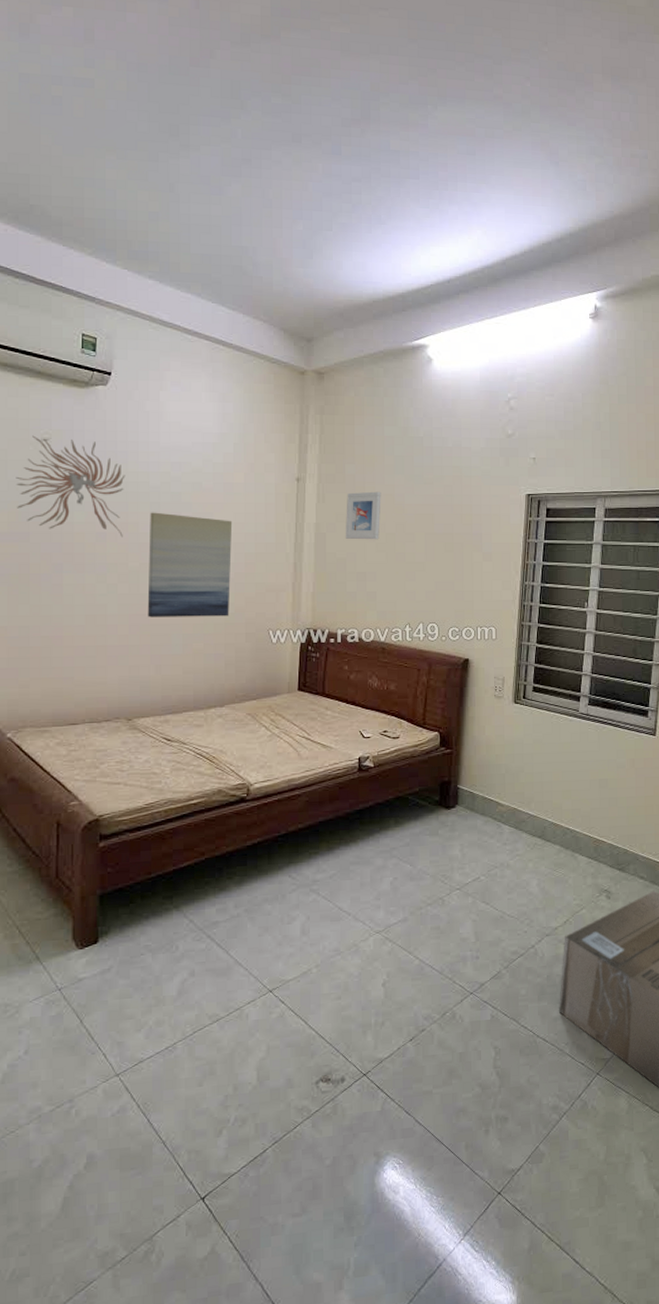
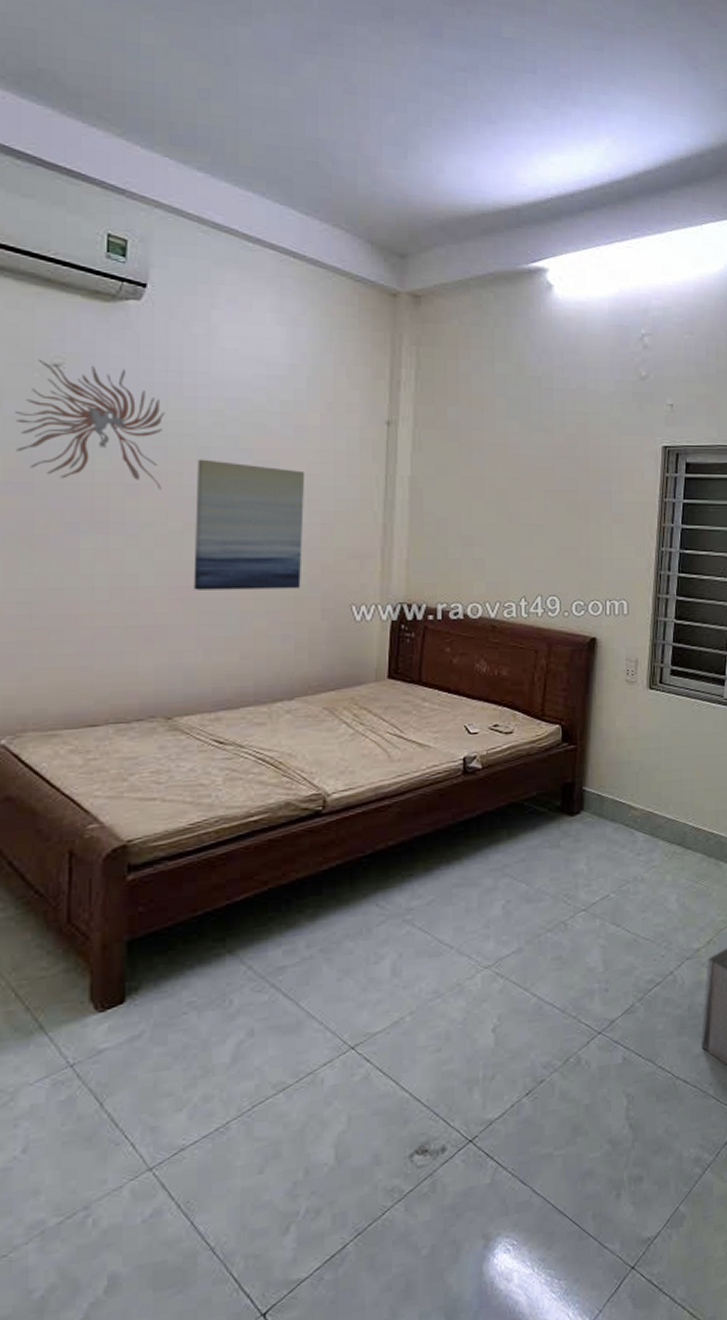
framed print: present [345,491,381,540] -> none [446,439,491,497]

